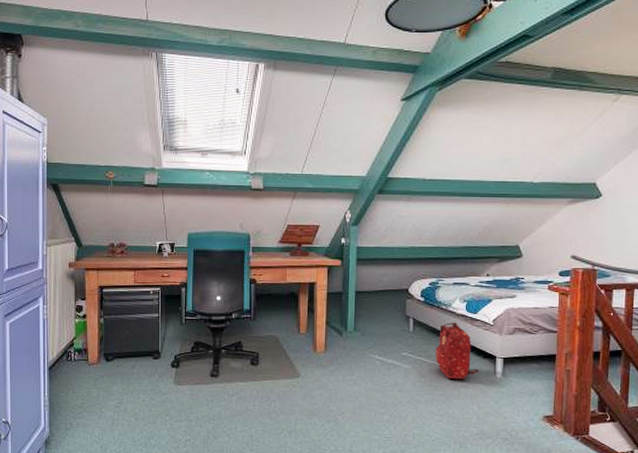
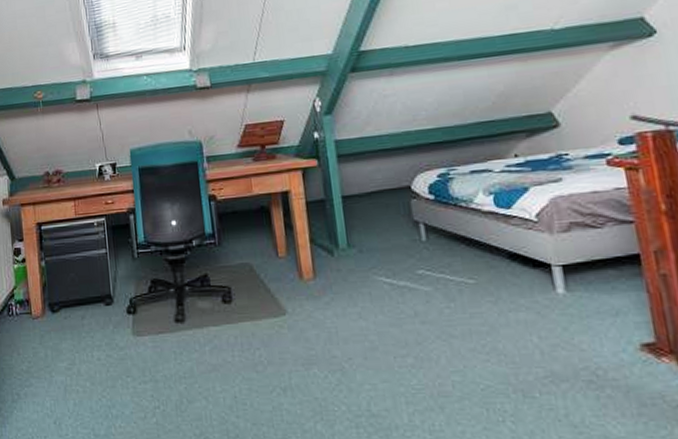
backpack: present [435,322,480,380] -> none [461,223,531,301]

